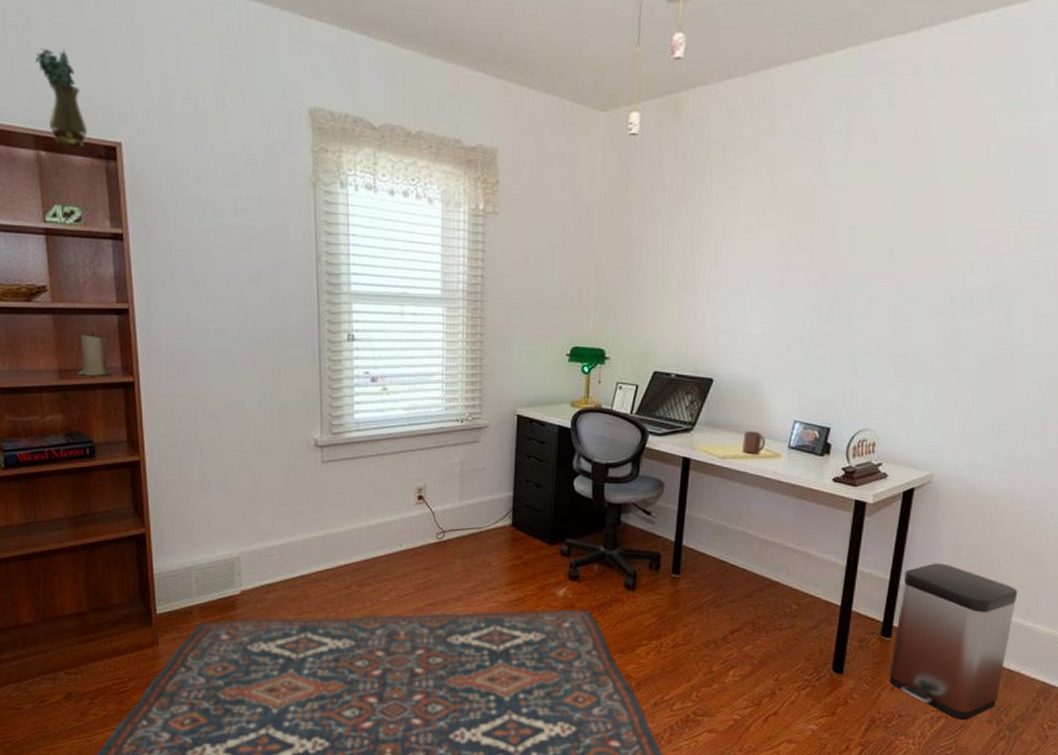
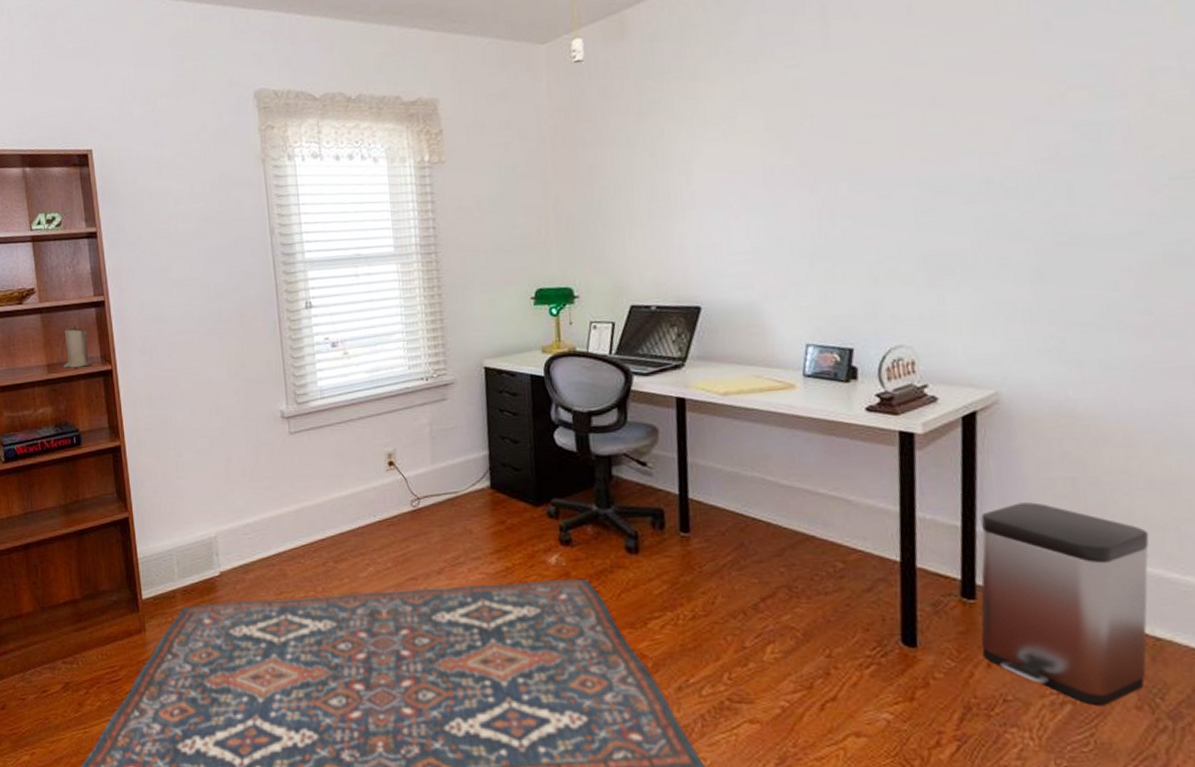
vase: present [35,47,88,148] -> none [19,76,64,162]
mug: present [742,430,766,454] -> none [745,360,775,387]

